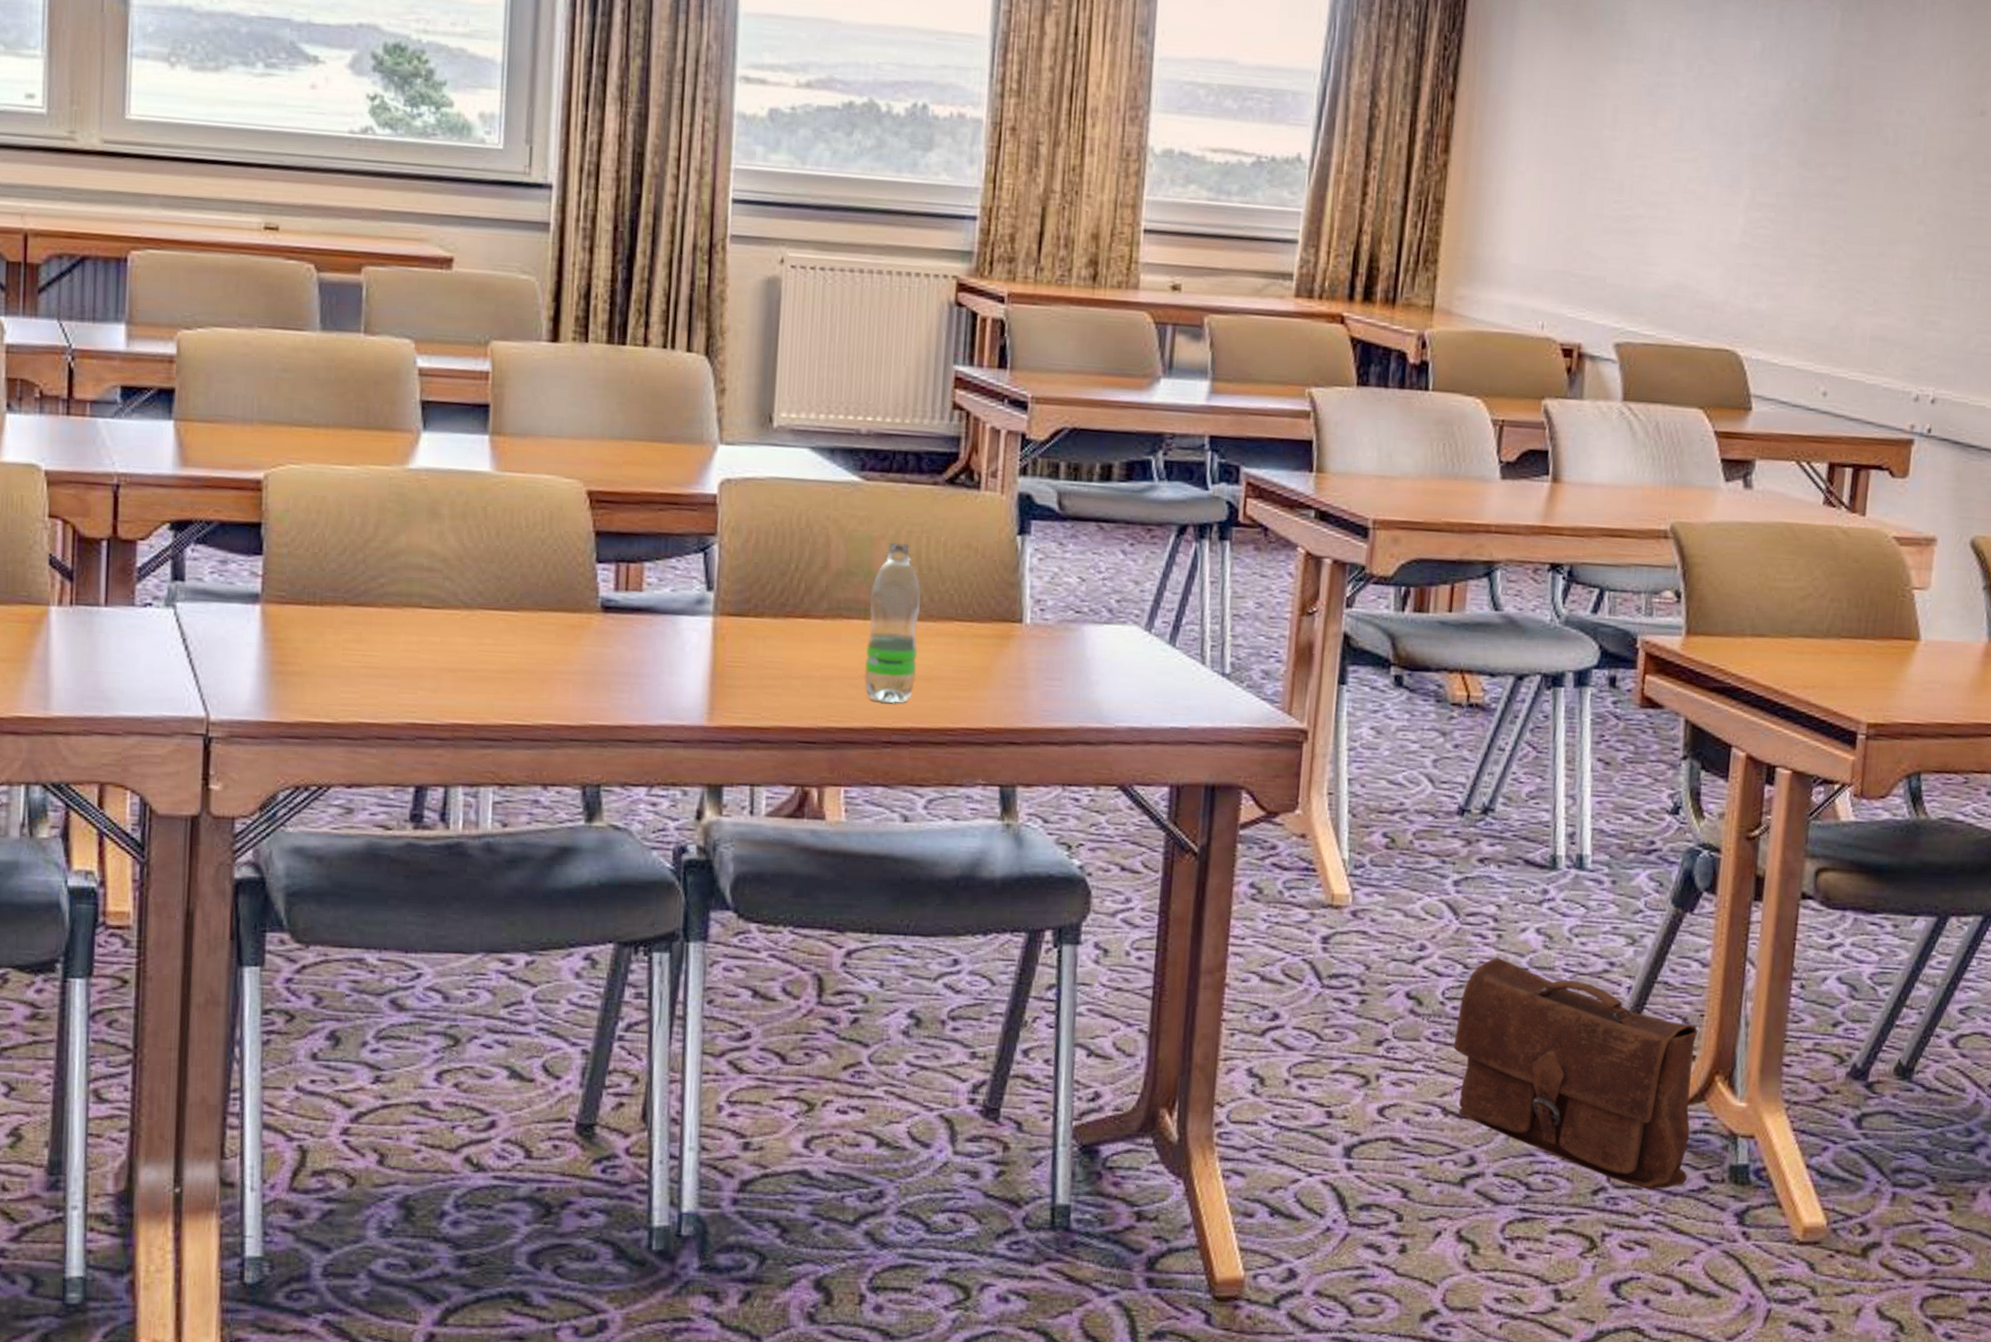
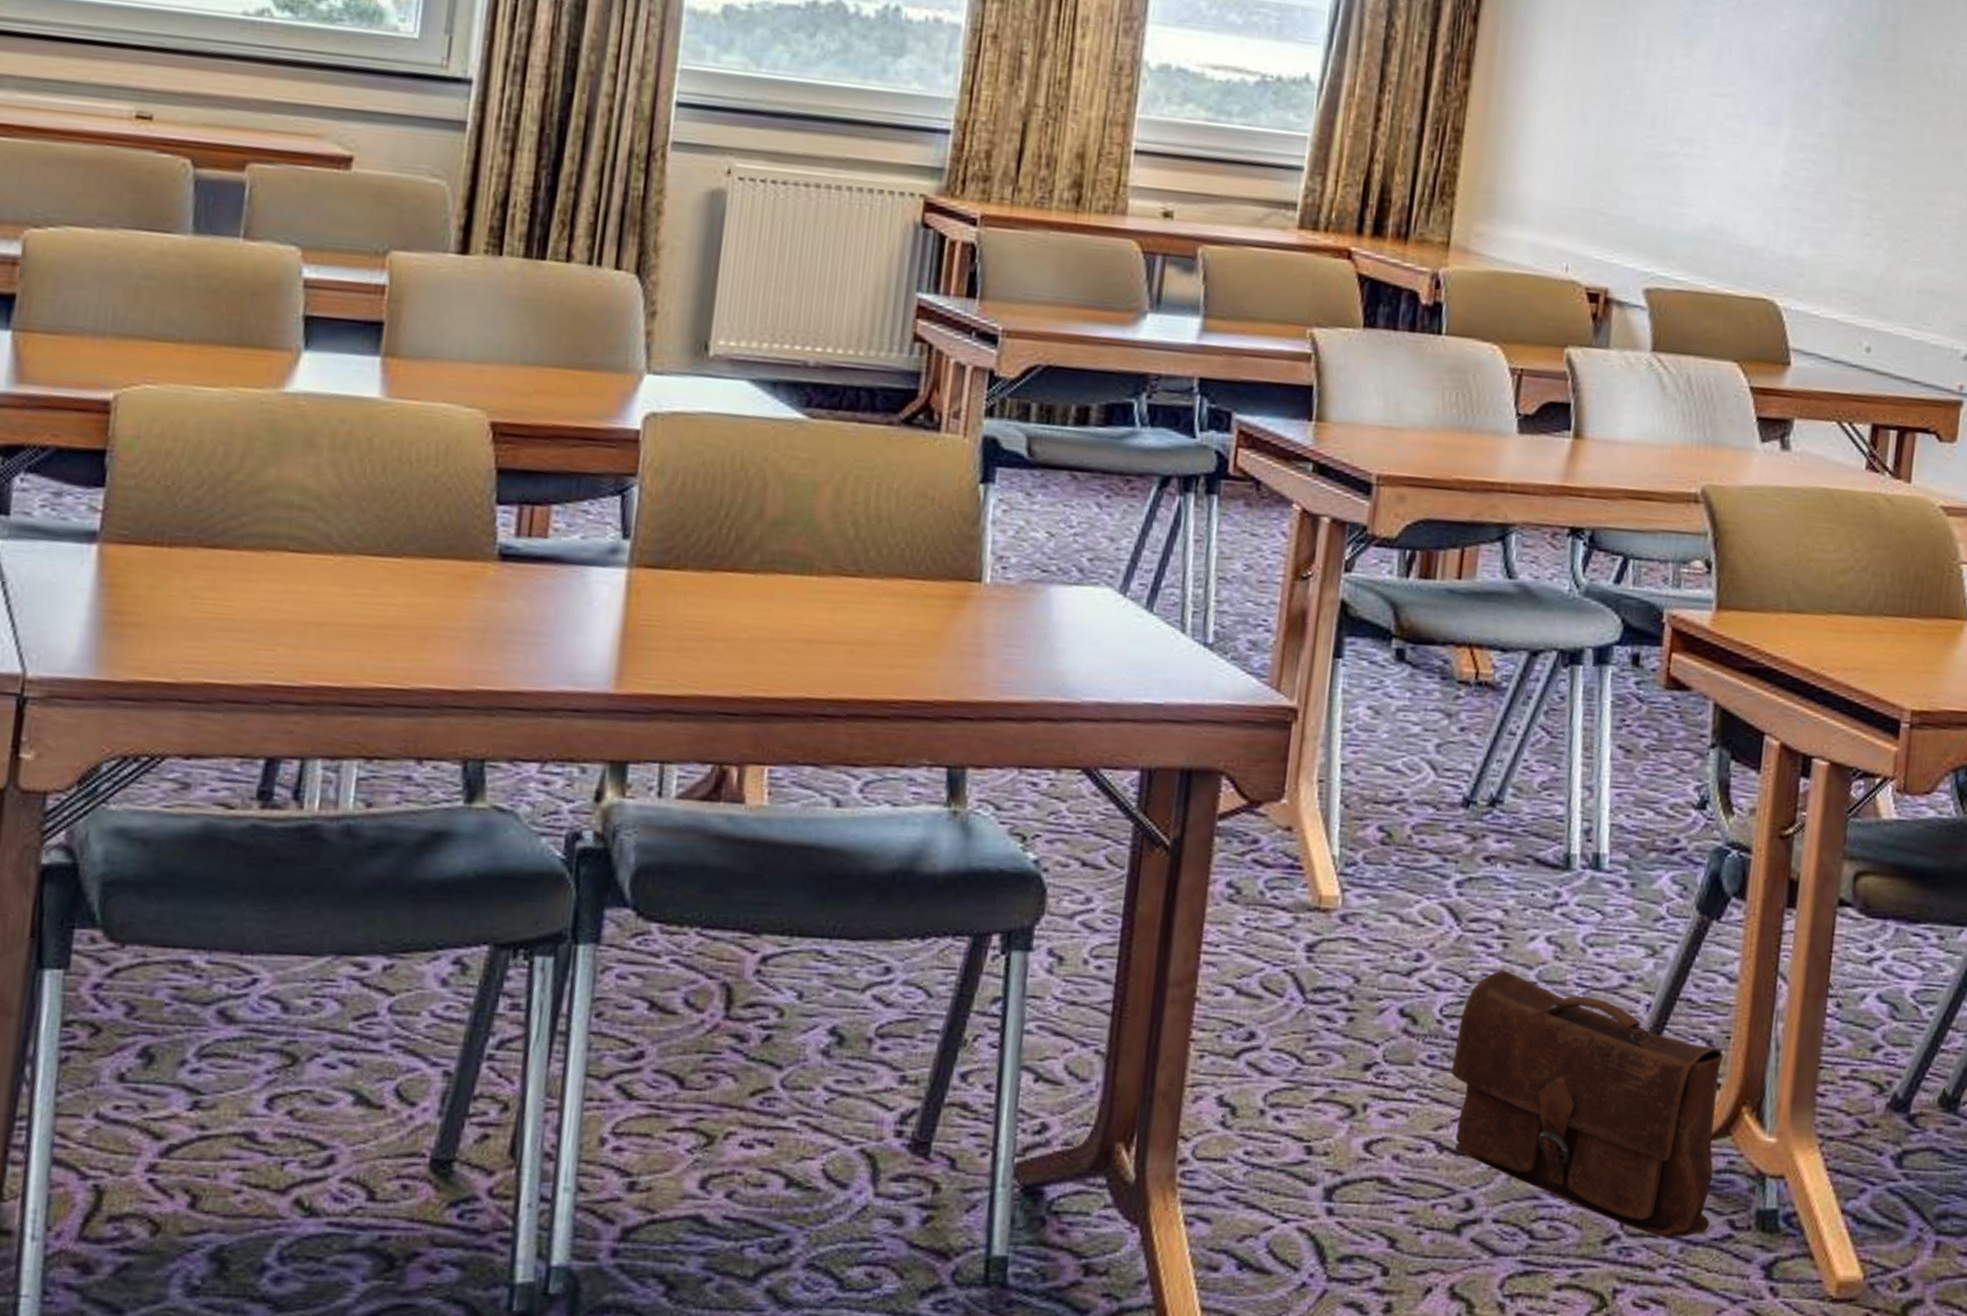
bottle: present [864,542,921,704] -> none [797,488,868,672]

